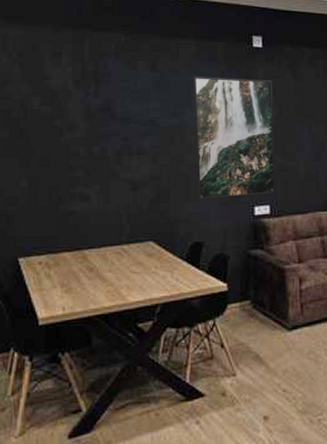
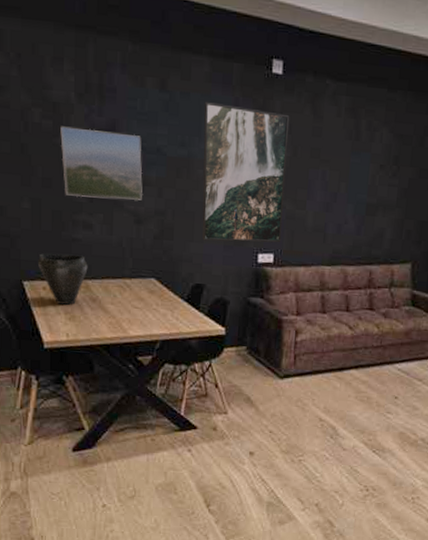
vase: none [33,226,85,278] -> present [37,253,88,305]
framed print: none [58,109,139,172] -> present [60,126,143,201]

